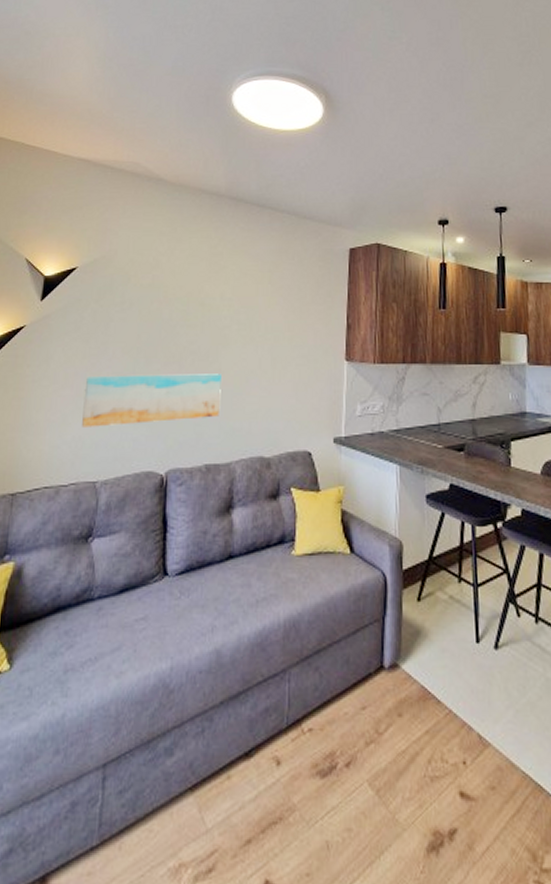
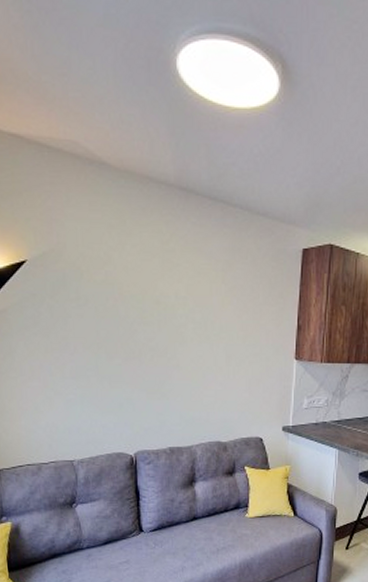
wall art: present [82,374,221,427] -> none [51,369,181,415]

